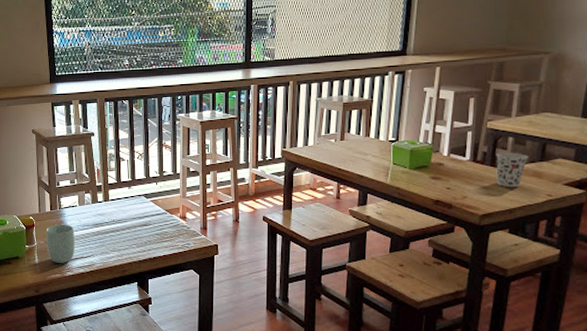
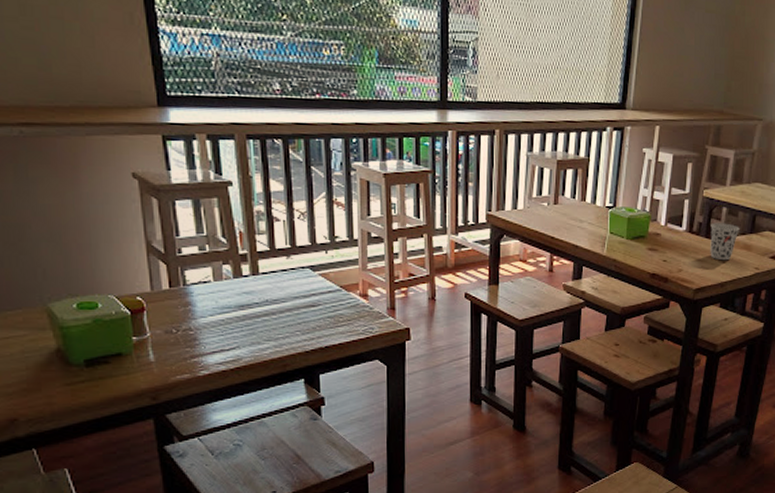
cup: present [46,224,75,263] -> none [163,306,211,359]

